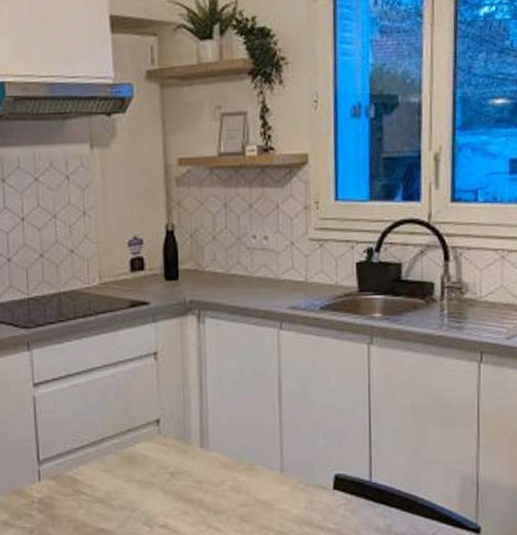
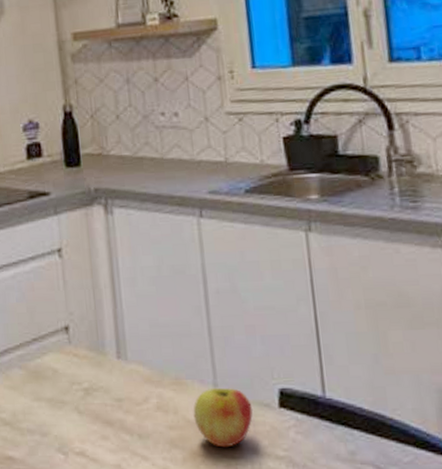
apple: none [262,473,311,522] -> present [193,388,253,448]

